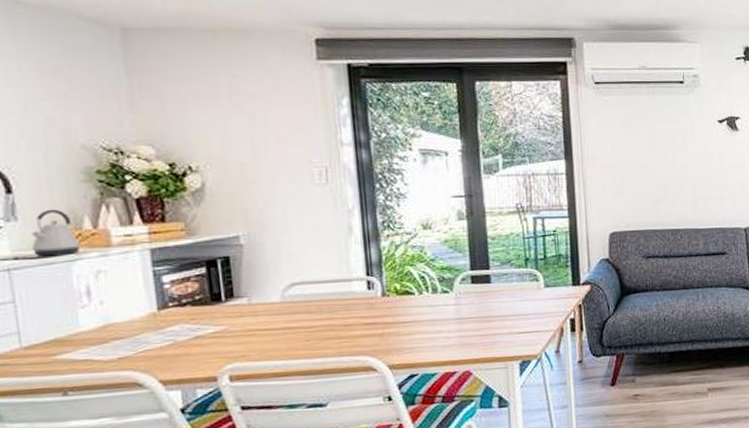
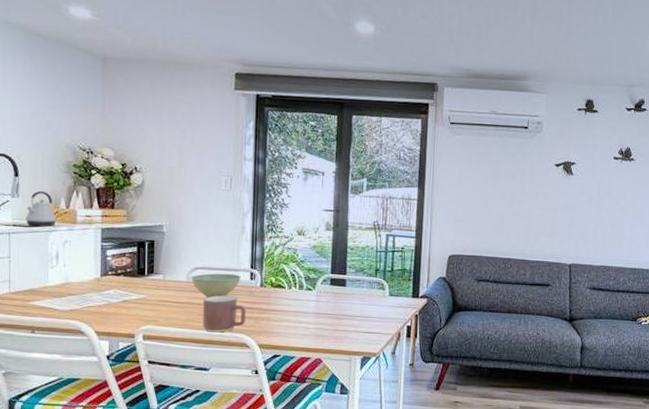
bowl: none [288,285,355,319] -> present [191,273,241,298]
mug: none [307,312,369,360] -> present [202,295,247,333]

